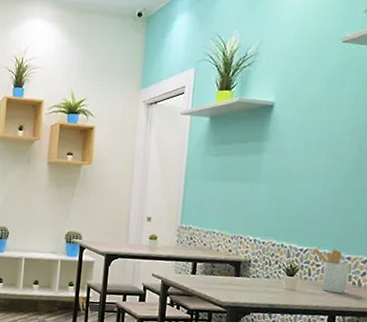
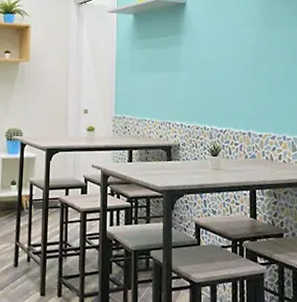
utensil holder: present [312,248,350,293] -> none [230,128,262,168]

